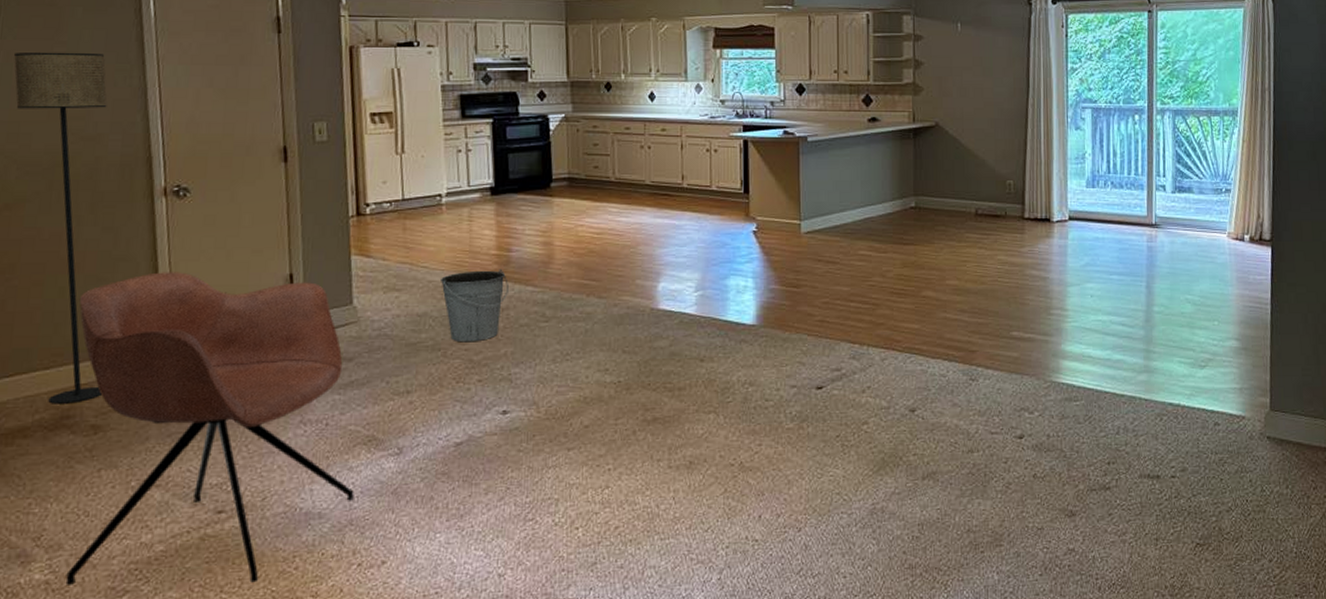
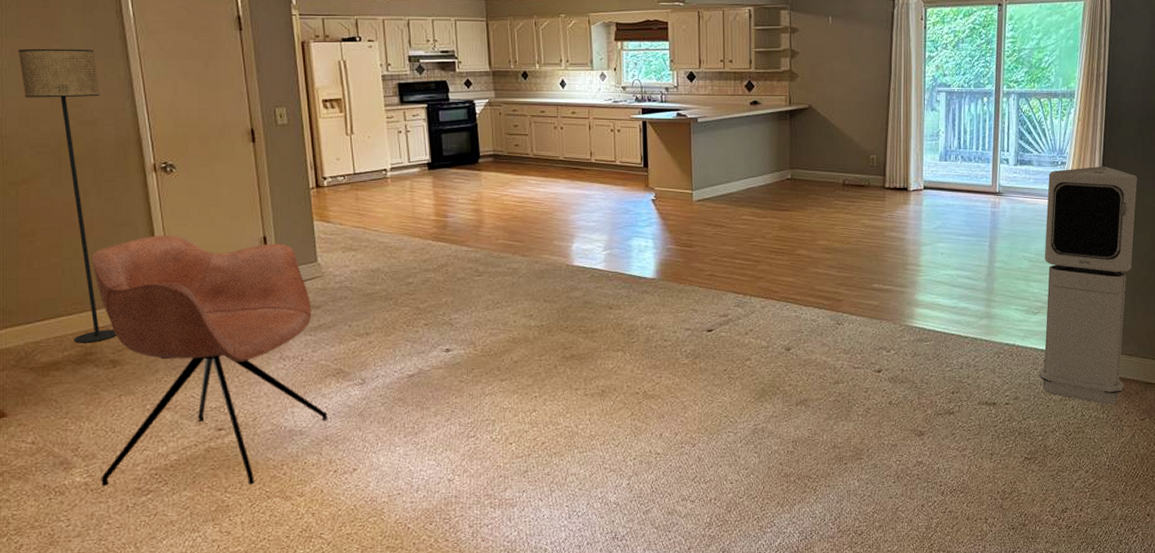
bucket: present [441,269,509,343] -> none [390,232,446,293]
air purifier: none [1209,195,1314,477] -> present [1038,167,1137,405]

